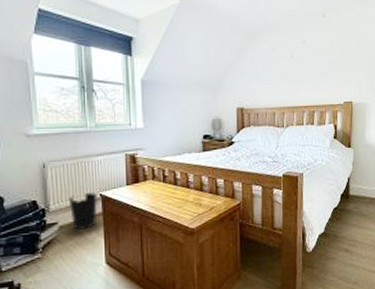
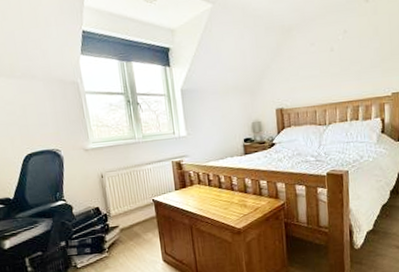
wastebasket: present [68,193,98,230] -> none [125,198,152,232]

